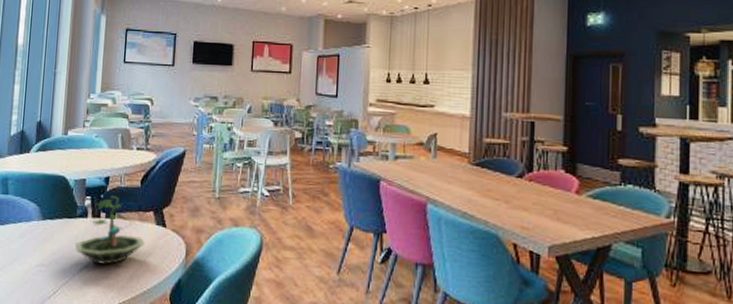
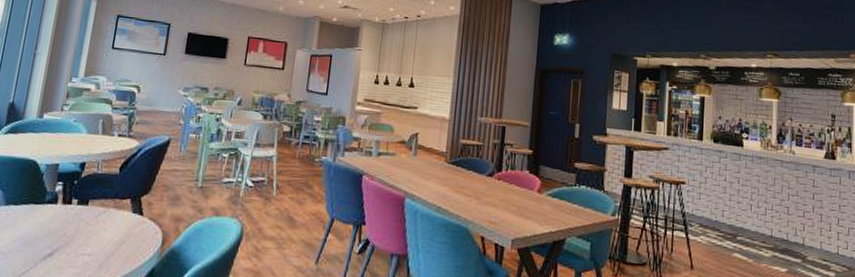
terrarium: present [74,196,145,265] -> none [40,182,118,253]

